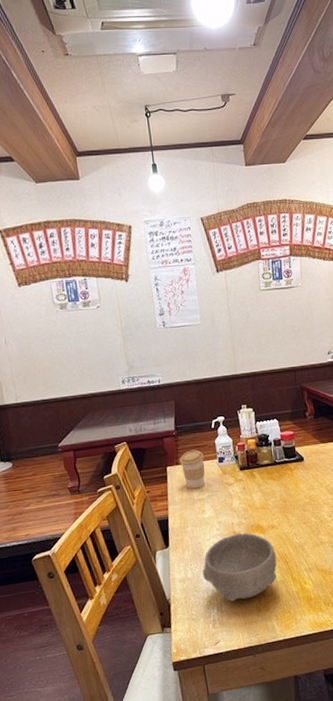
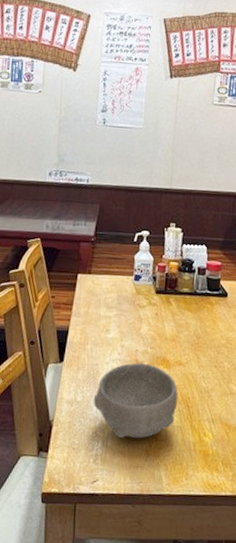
coffee cup: present [180,449,206,489] -> none [93,261,120,303]

